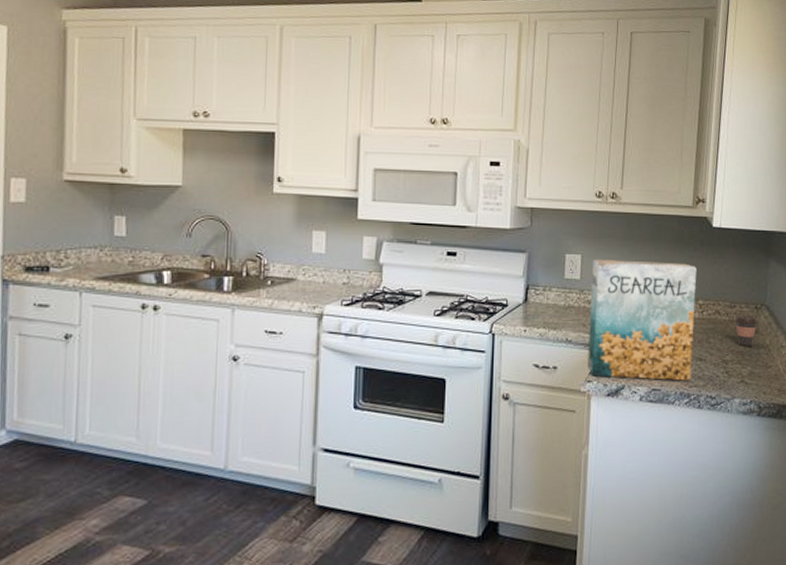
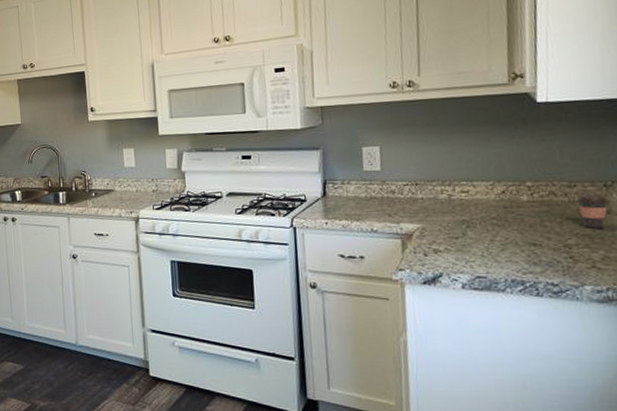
cereal box: present [588,259,697,381] -> none [393,144,525,268]

